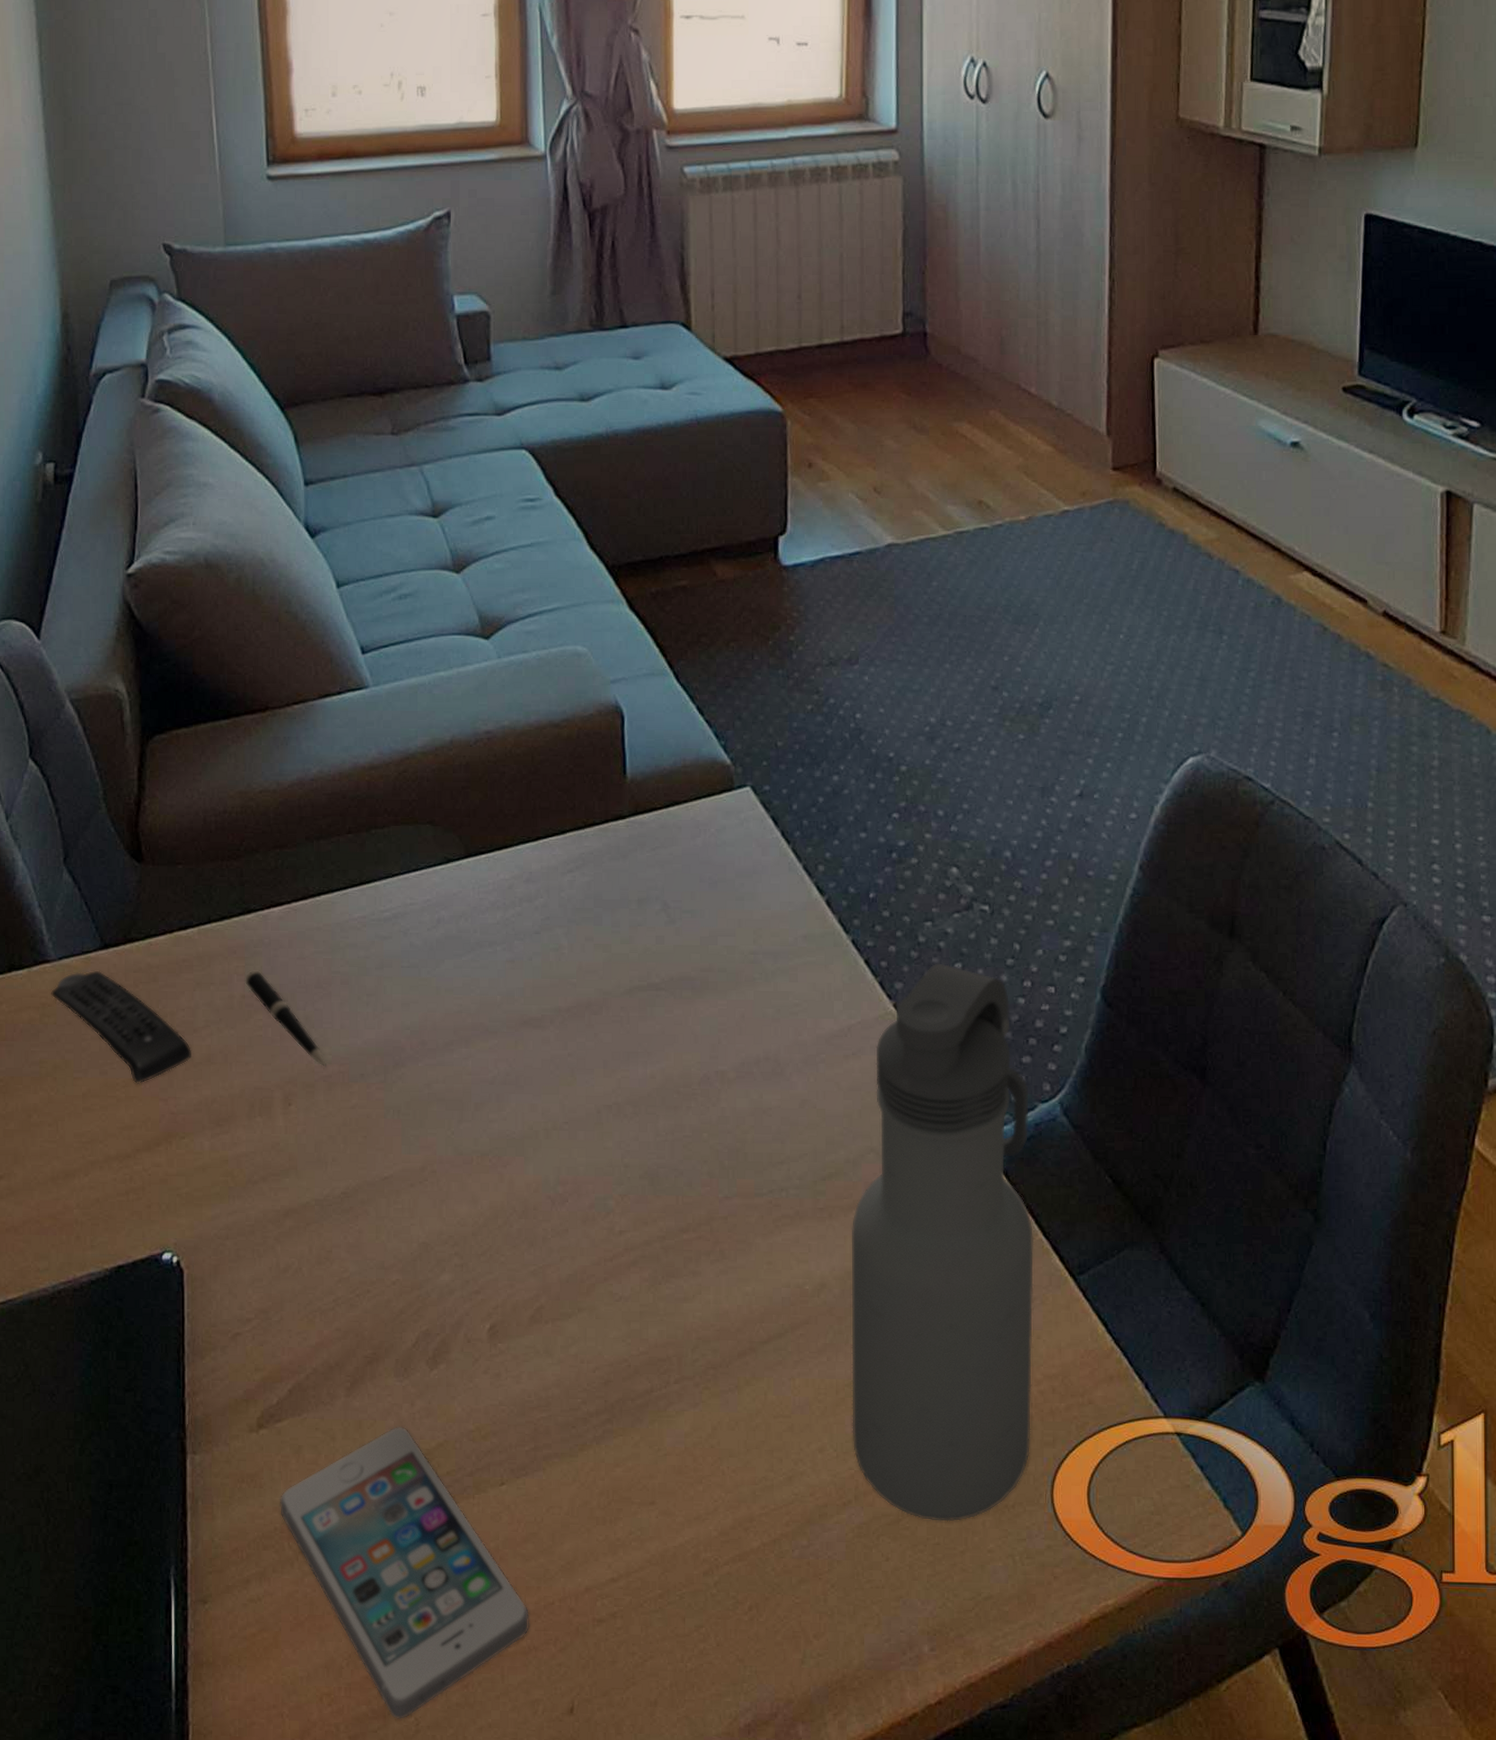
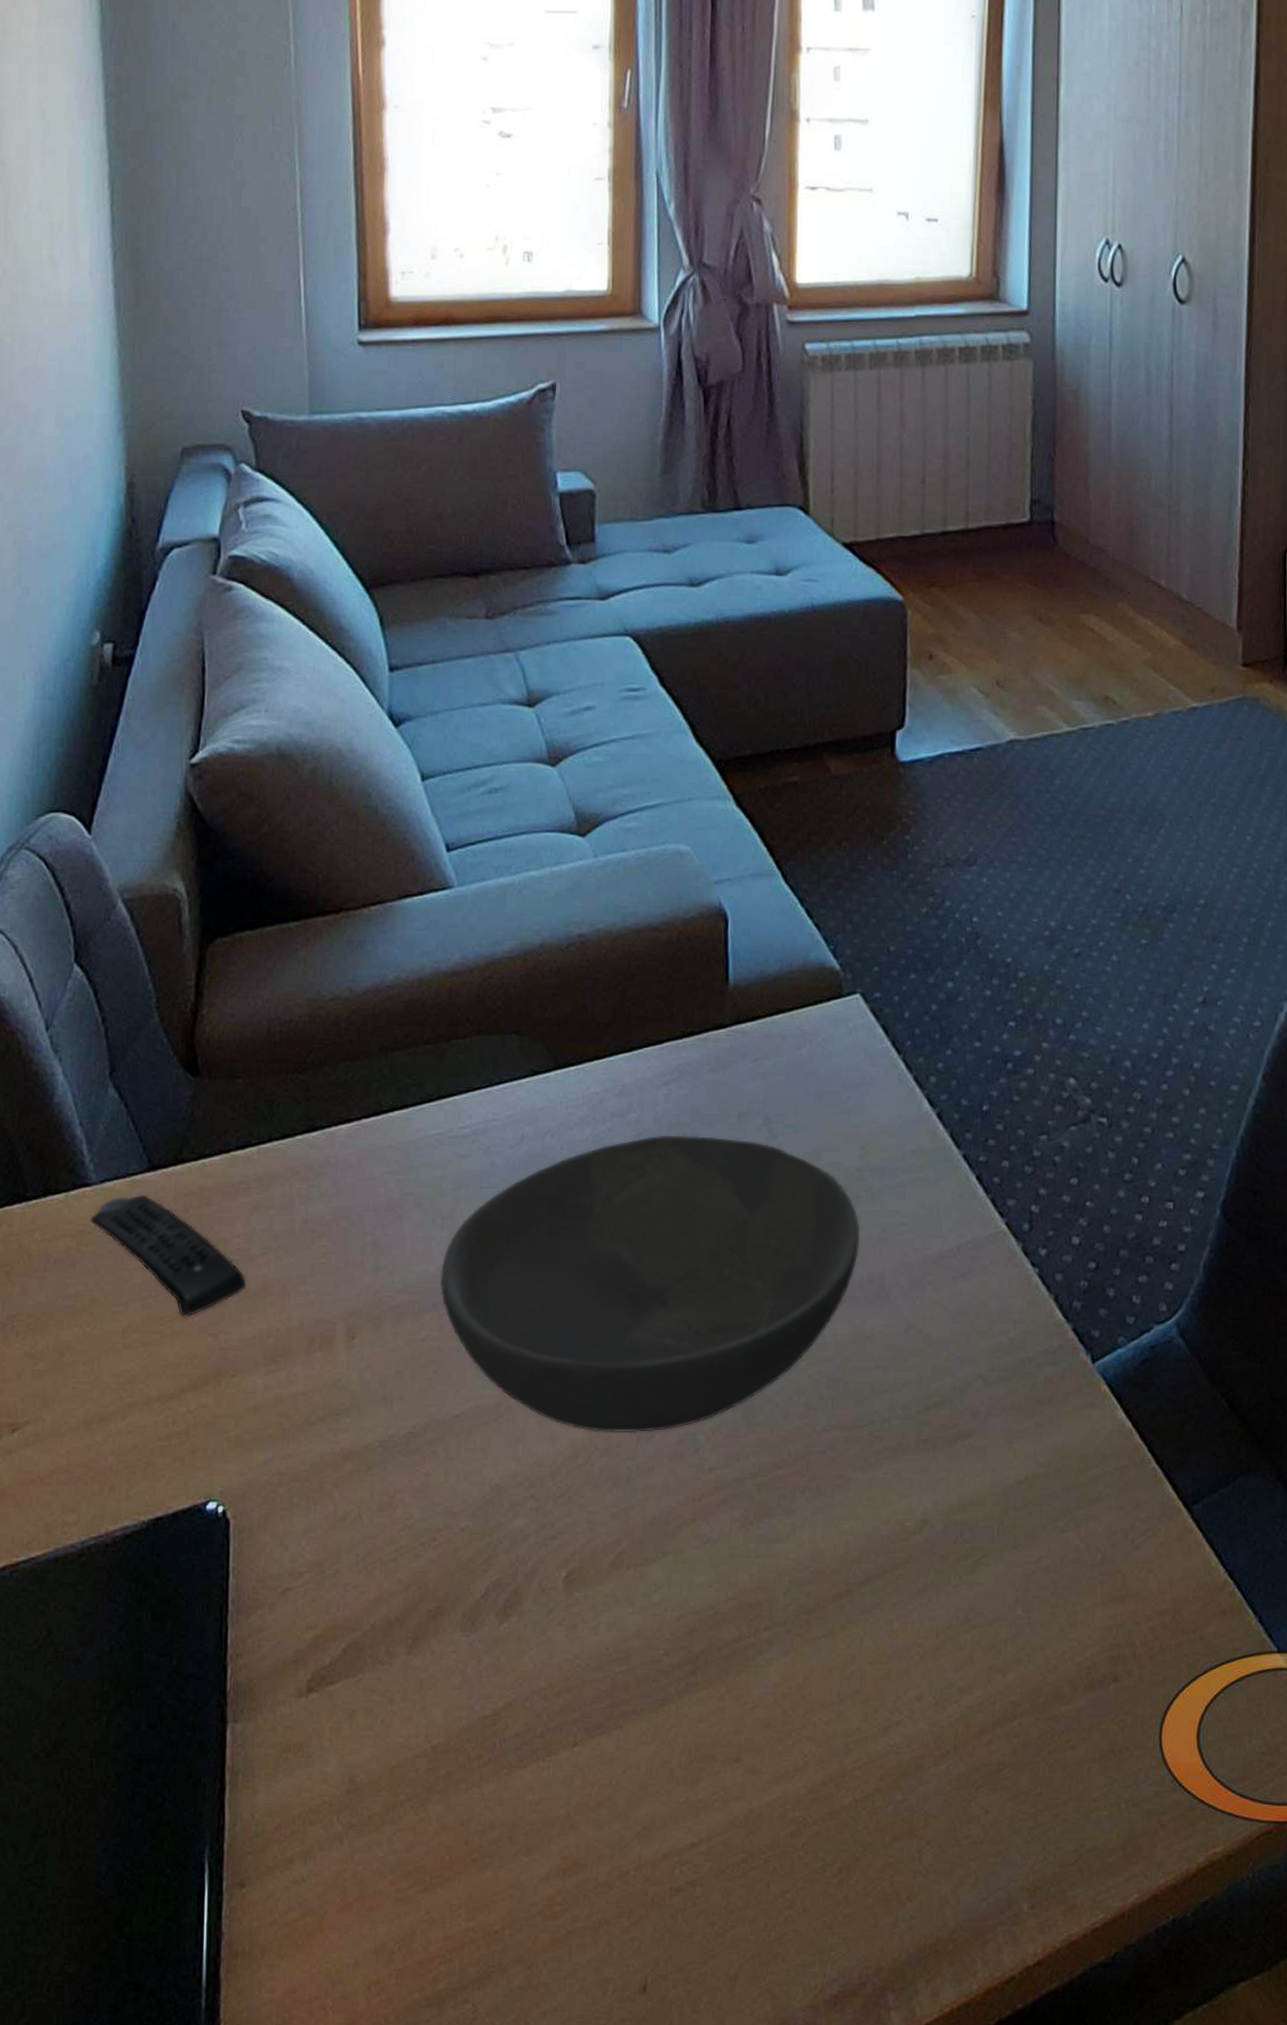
pen: present [245,970,327,1068] -> none [308,1192,396,1297]
smartphone: present [279,1427,530,1719] -> none [328,1686,602,2006]
bowl: none [366,919,756,1197] -> present [439,1135,861,1432]
water bottle: present [851,963,1034,1522] -> none [952,1178,1146,1770]

